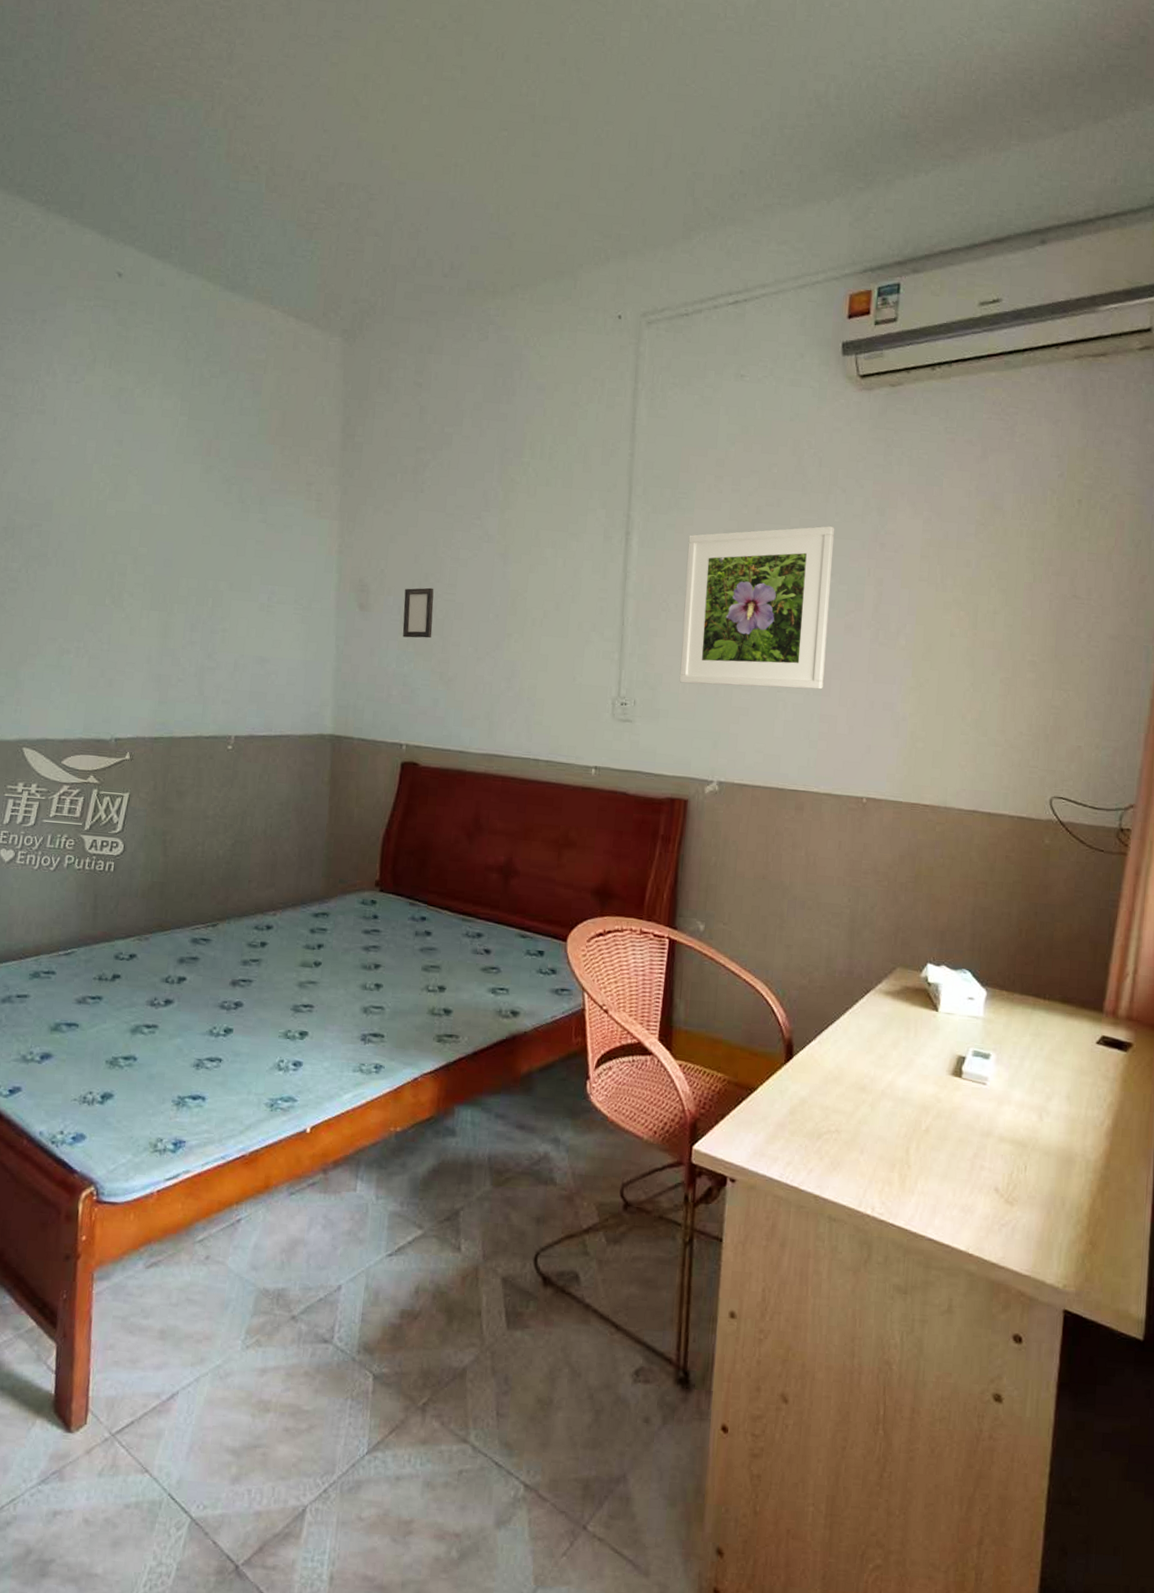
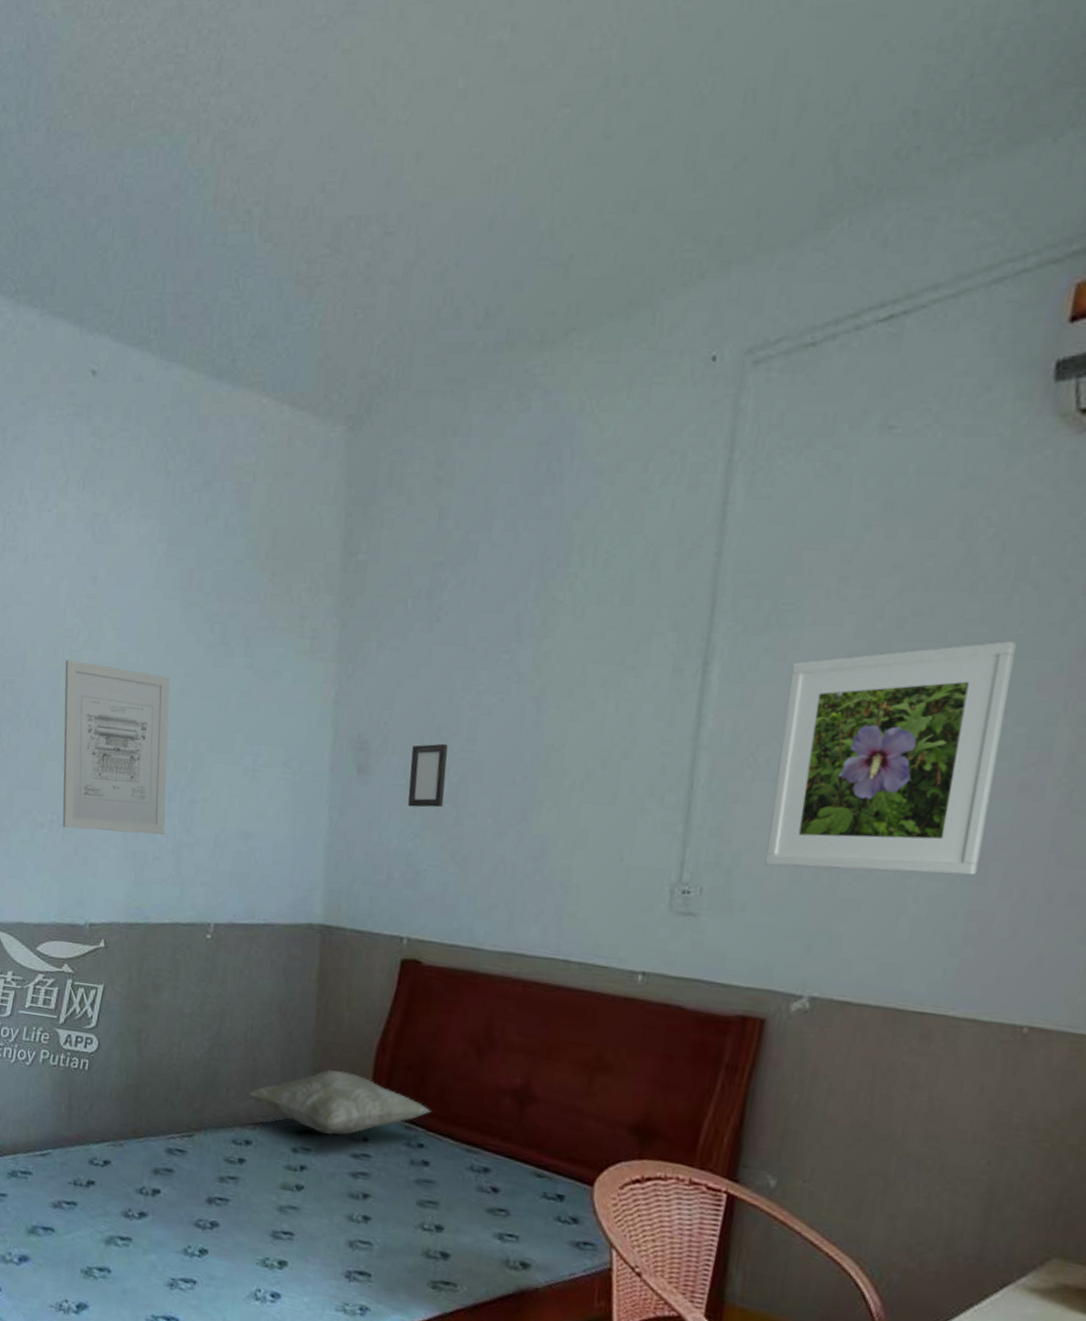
wall art: none [88,508,192,660] -> present [62,659,170,835]
decorative pillow: none [268,858,432,915] -> present [248,1069,432,1135]

